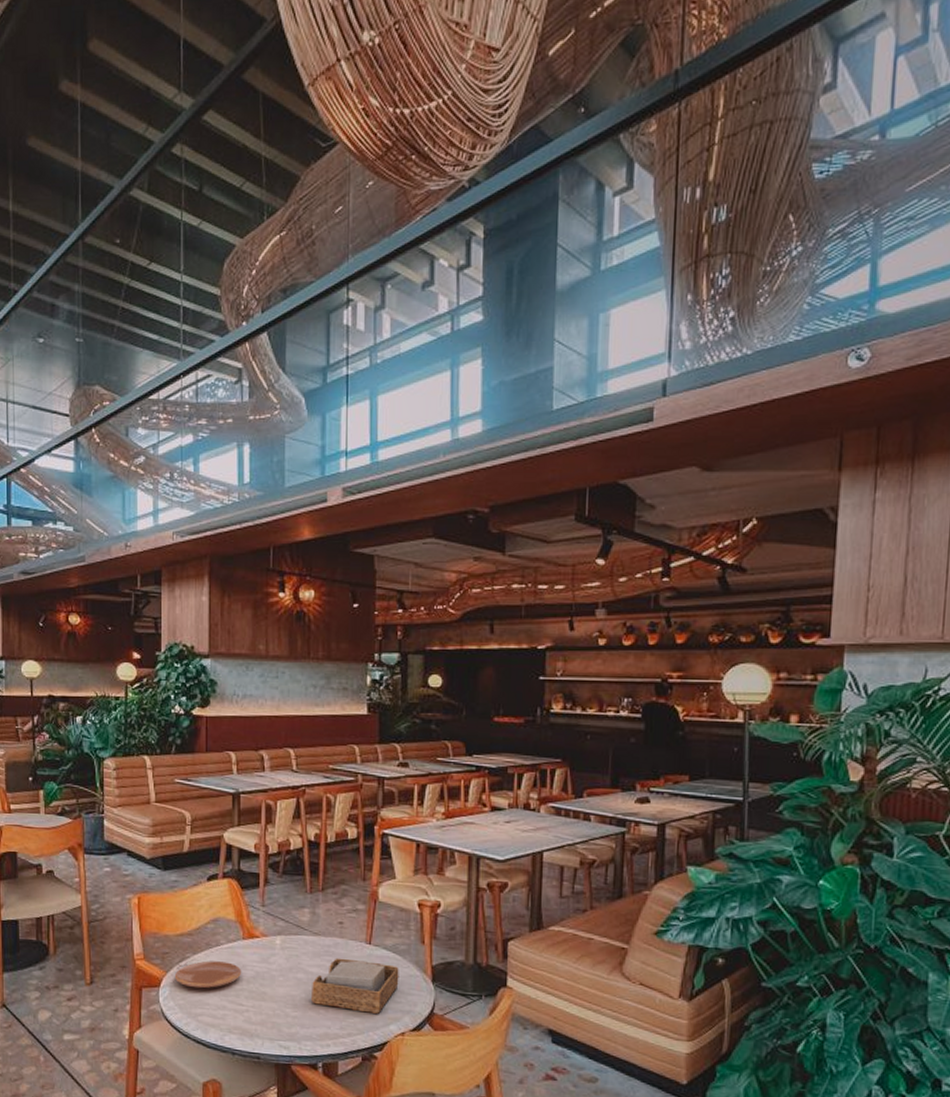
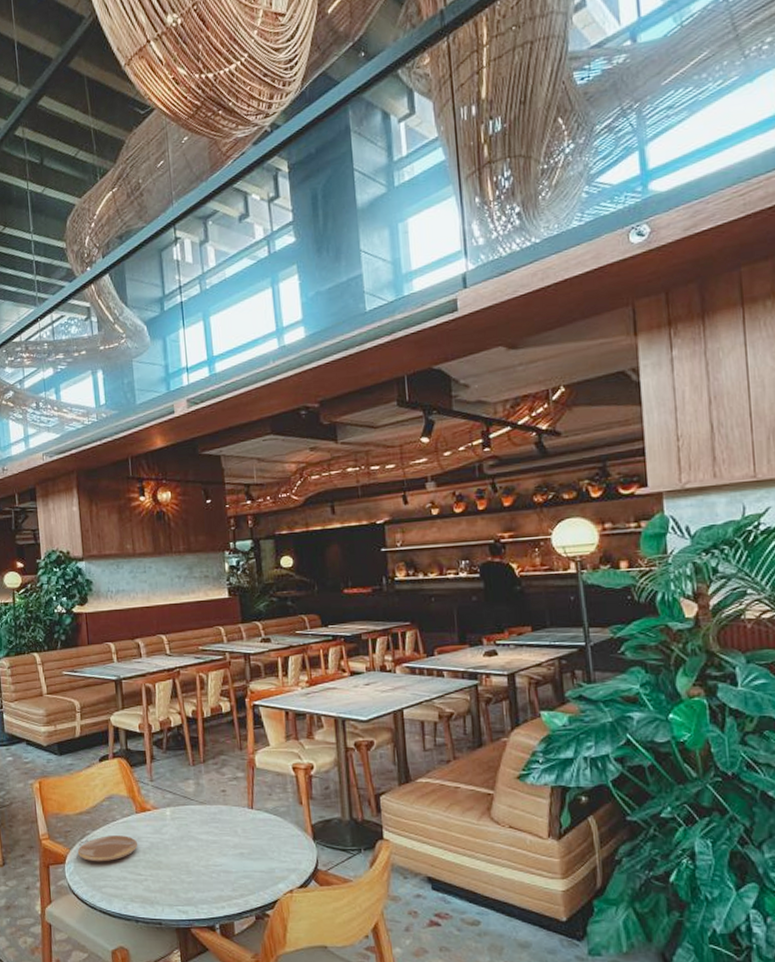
napkin holder: present [312,958,399,1015] -> none [202,824,283,875]

